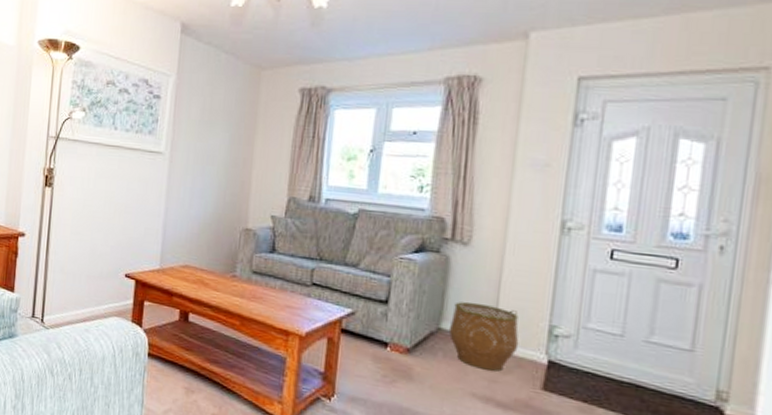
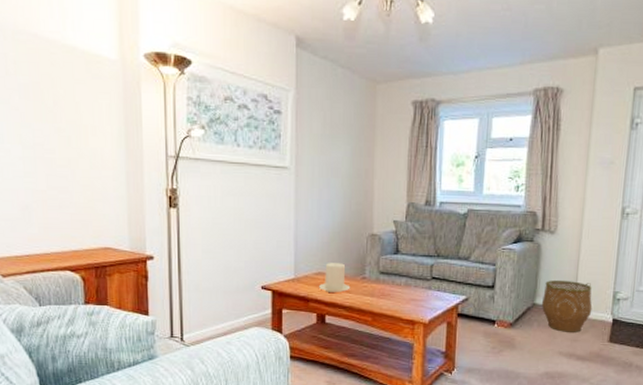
candle: none [184,256,219,290] -> present [318,263,351,293]

